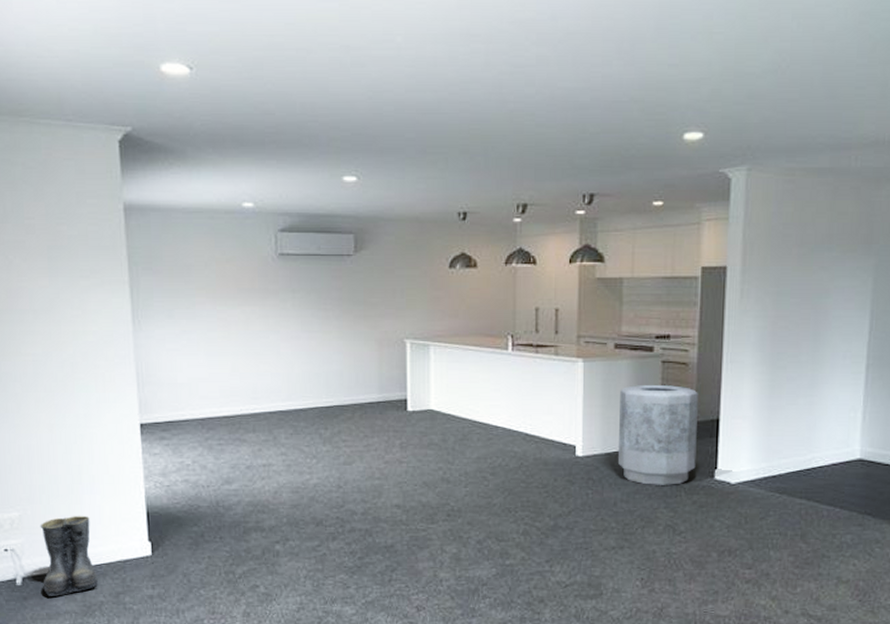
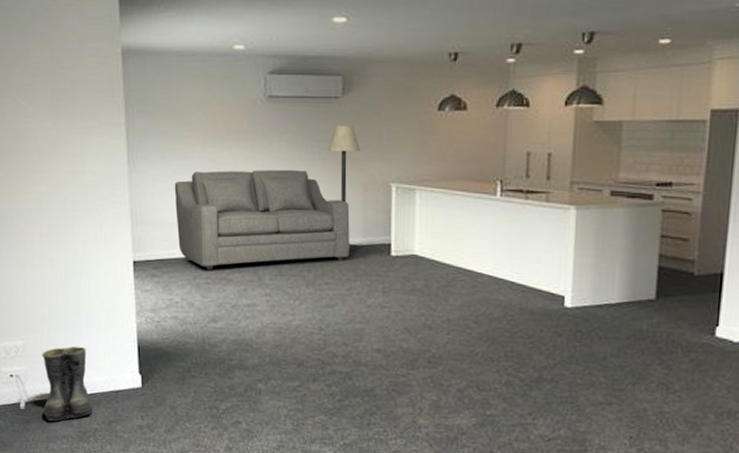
sofa: none [183,328,366,431] -> present [174,170,350,270]
floor lamp: none [341,283,375,407] -> present [328,125,360,250]
trash can: present [617,385,698,485] -> none [609,235,701,341]

